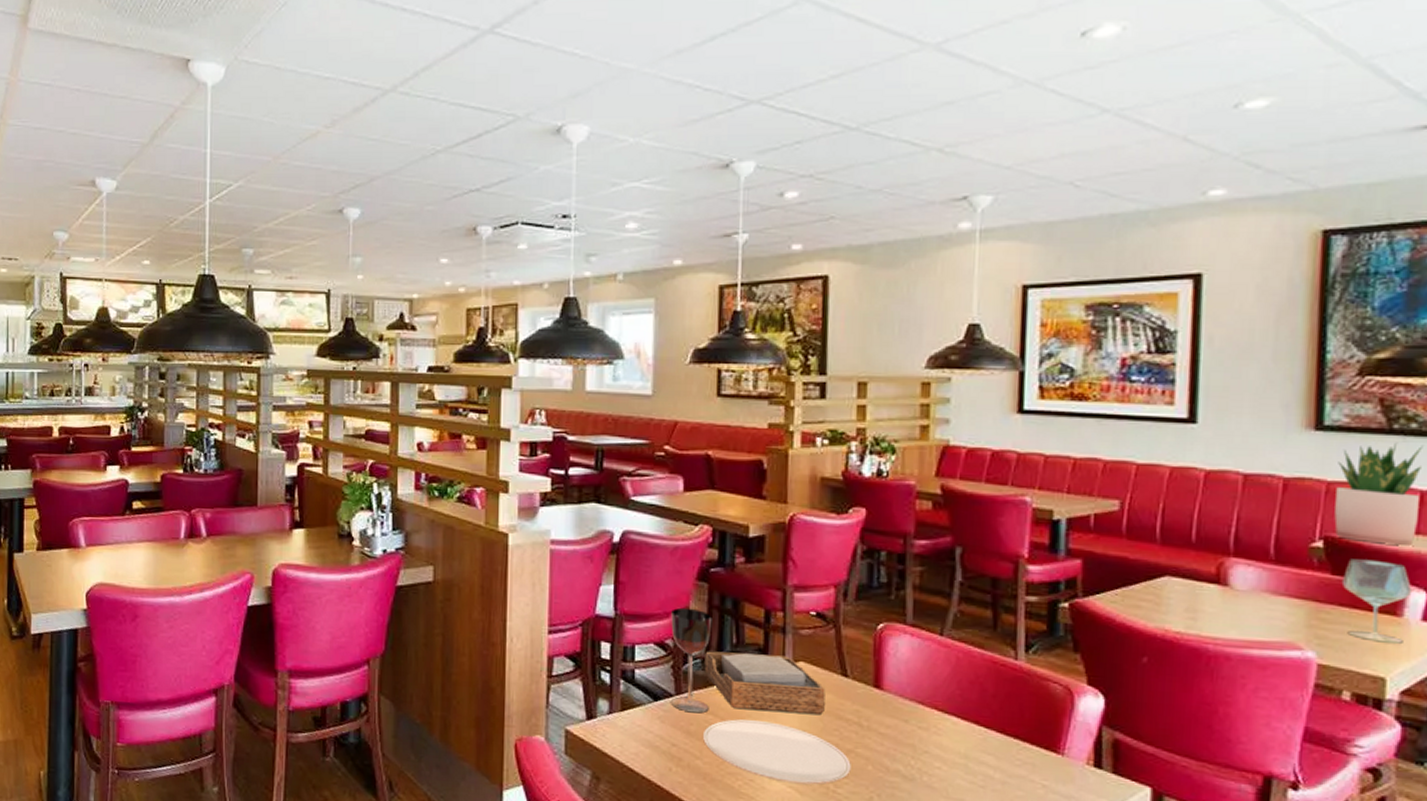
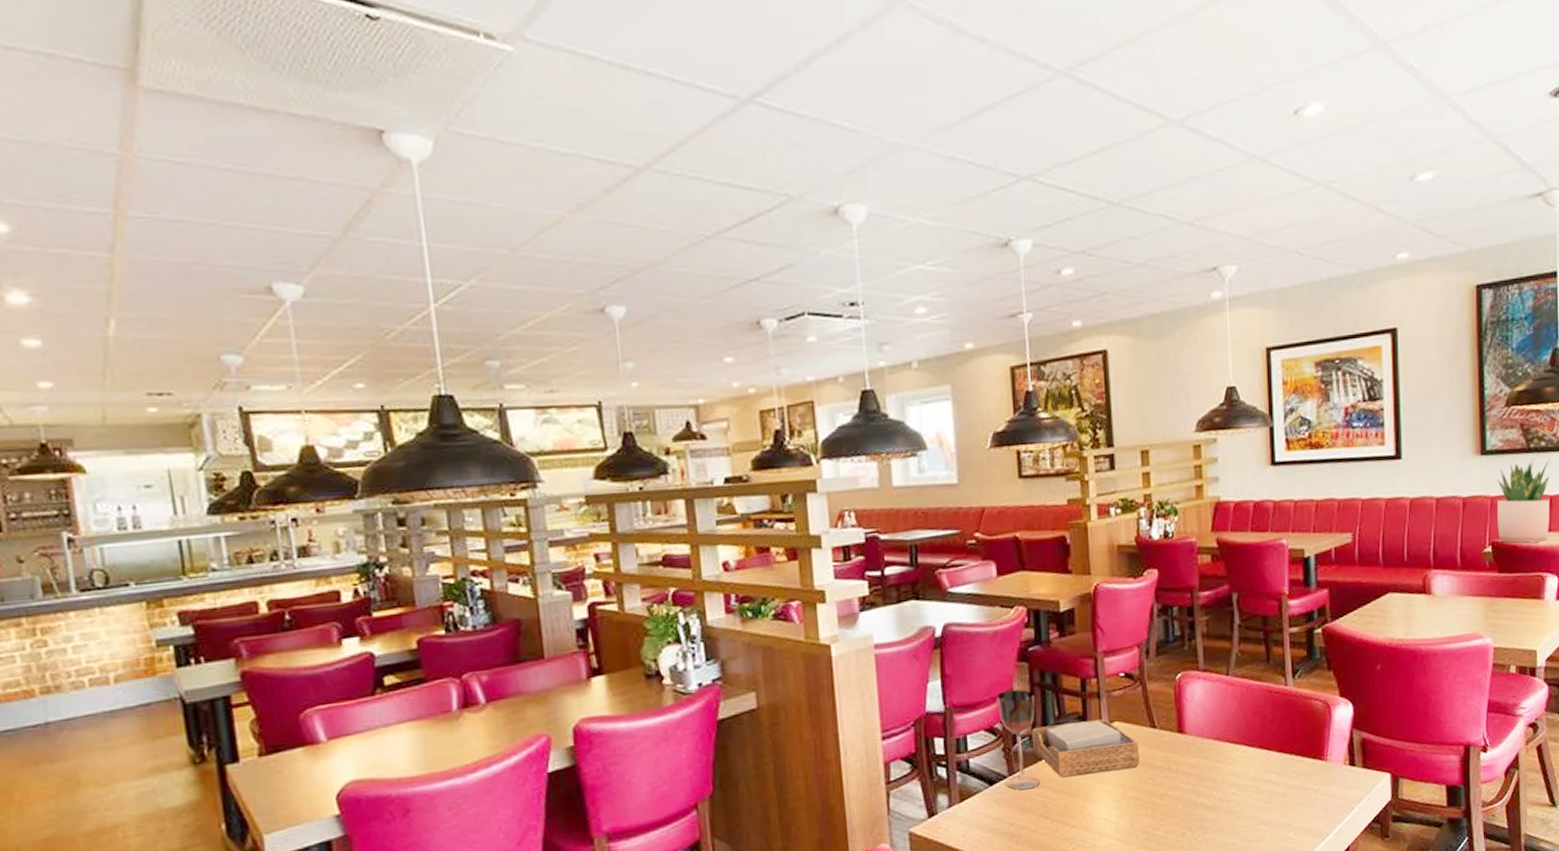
plate: present [703,719,851,785] -> none [1037,783,1165,837]
wine glass: present [1341,559,1413,645] -> none [1505,556,1549,623]

